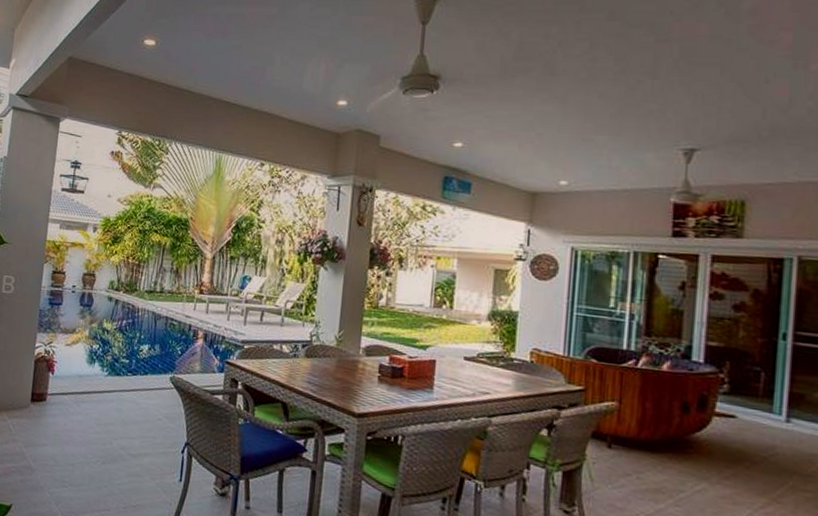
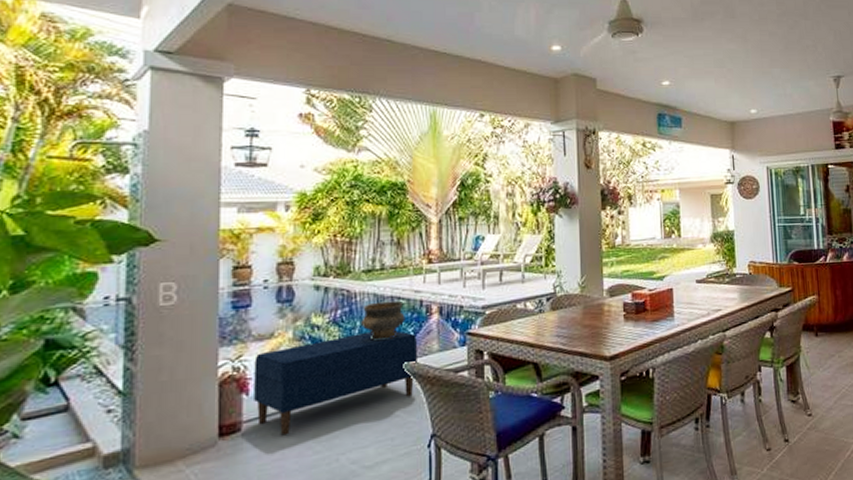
bench: none [57,343,183,413] -> present [254,331,417,436]
ceramic pot: none [140,319,176,354] -> present [361,300,405,341]

